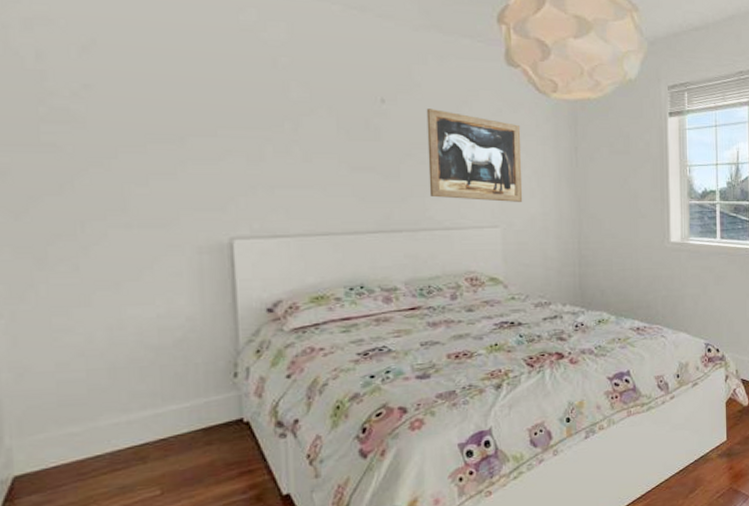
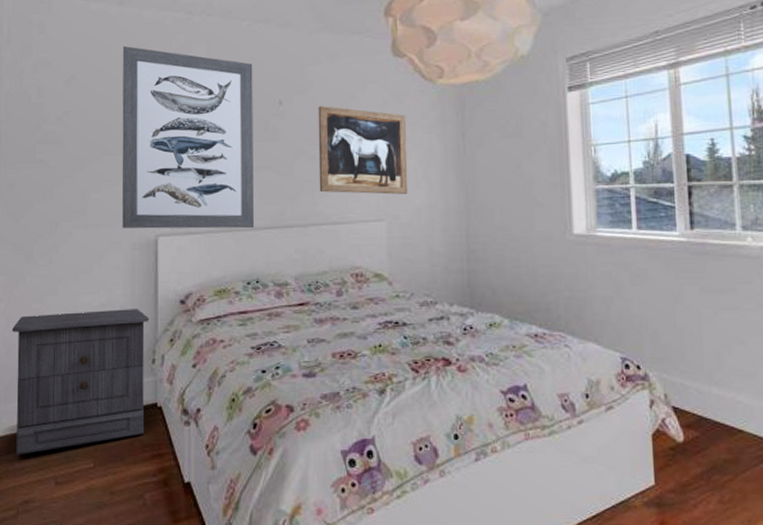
nightstand: none [22,319,229,495] -> present [12,309,150,455]
wall art: none [169,13,355,232] -> present [122,46,254,229]

